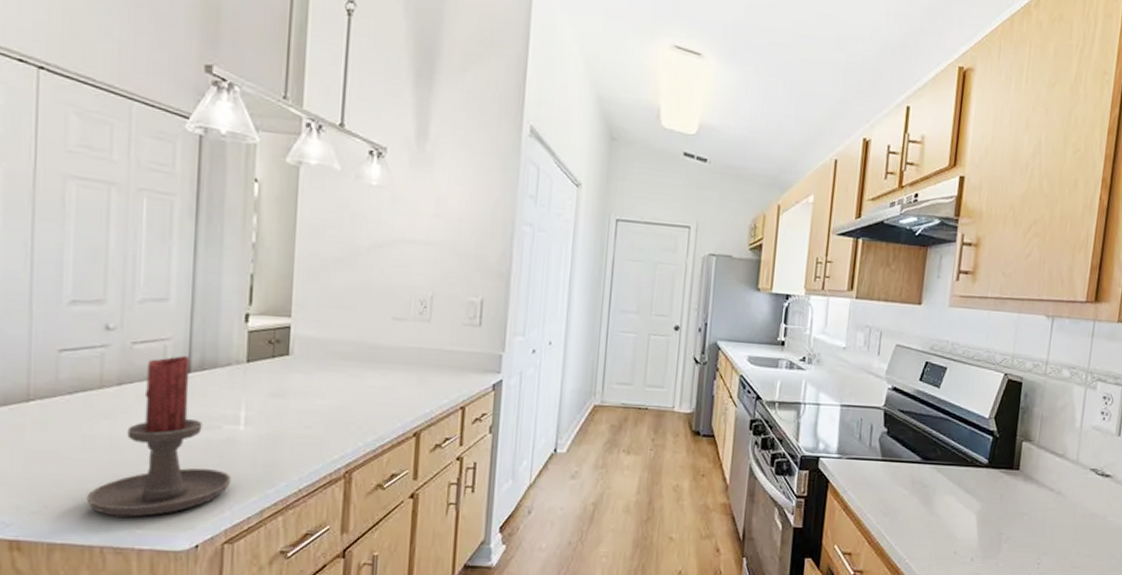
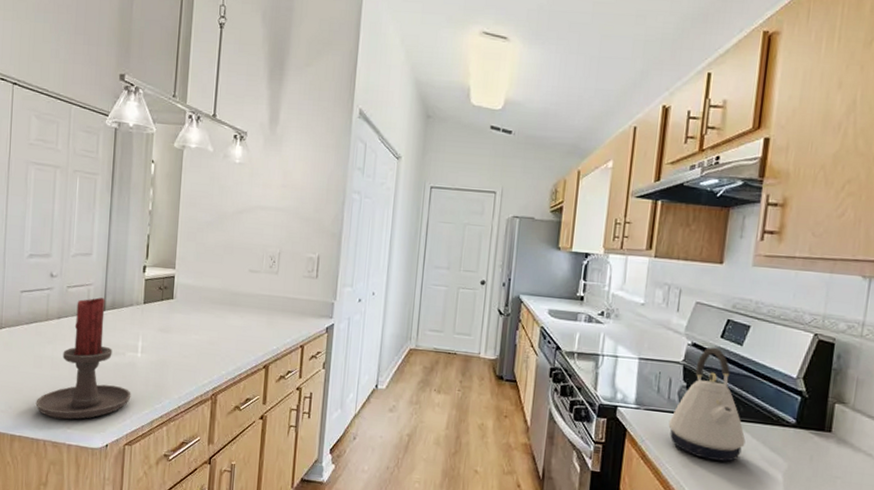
kettle: none [870,390,943,507] -> present [668,347,746,462]

